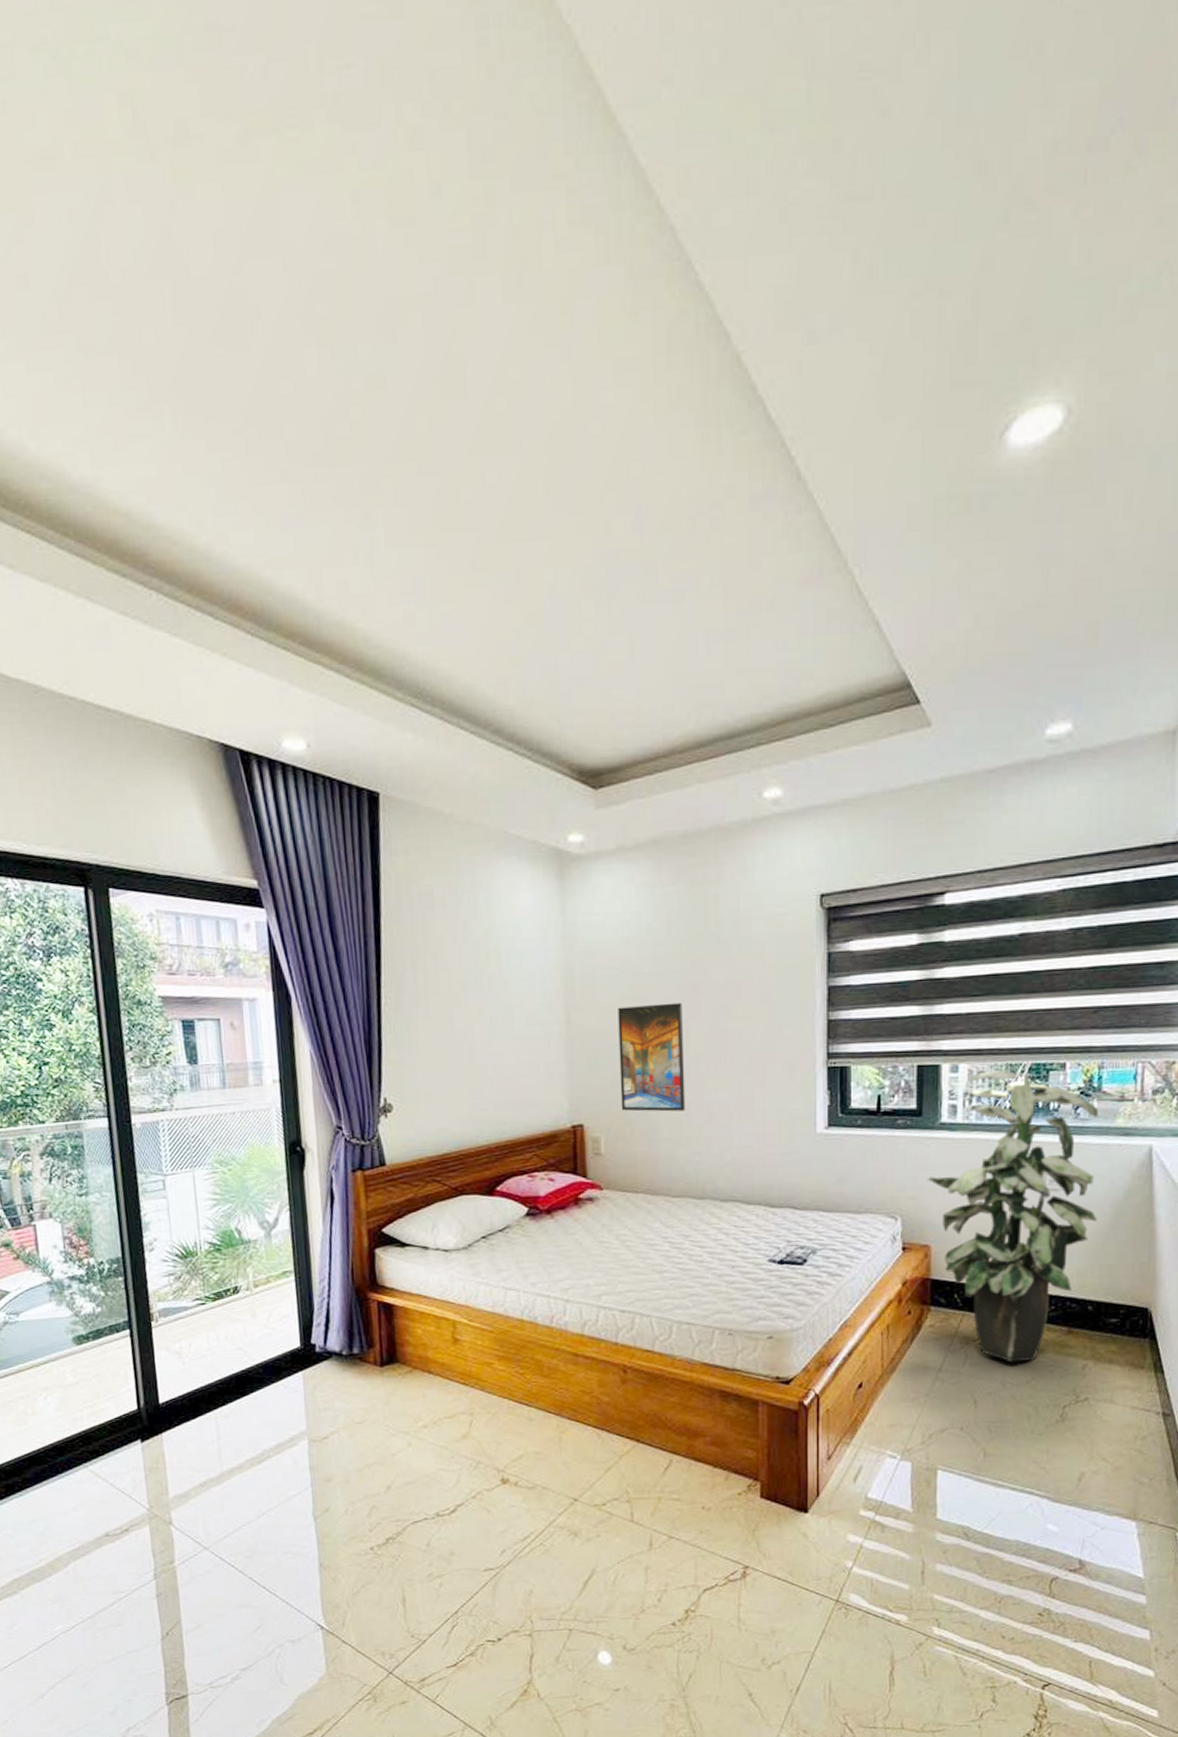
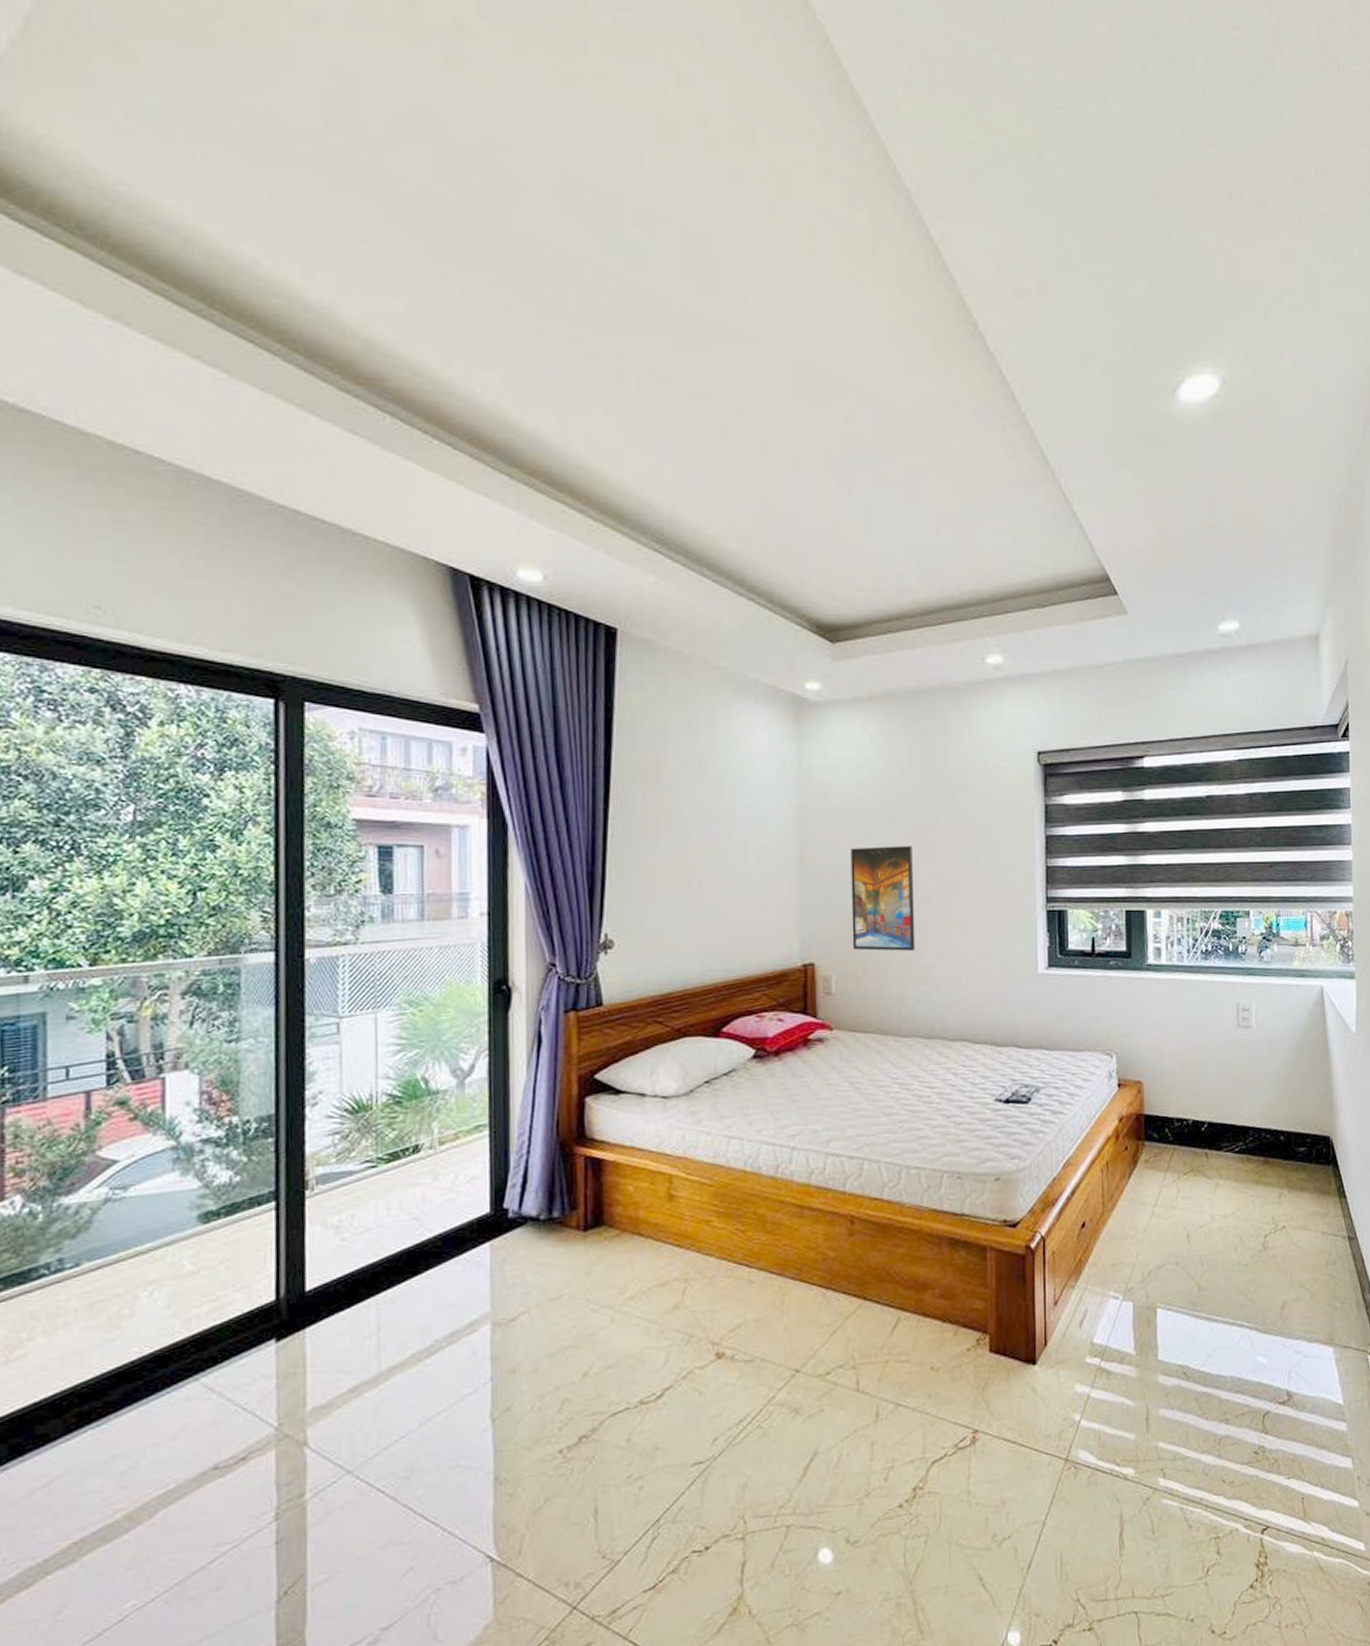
indoor plant: present [928,1070,1099,1363] -> none [1138,916,1283,1195]

